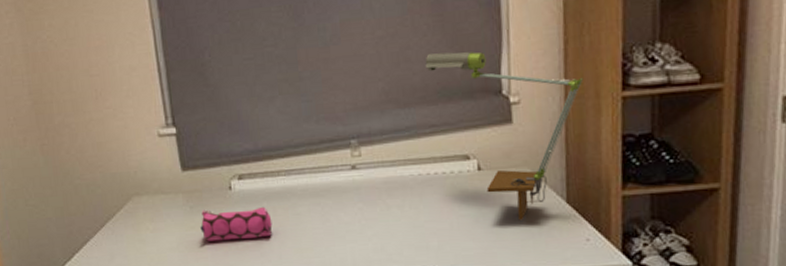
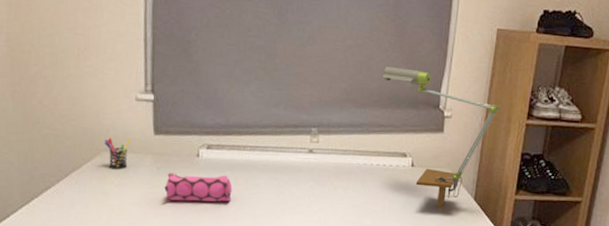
pen holder: none [134,179,160,215] -> present [105,137,130,170]

